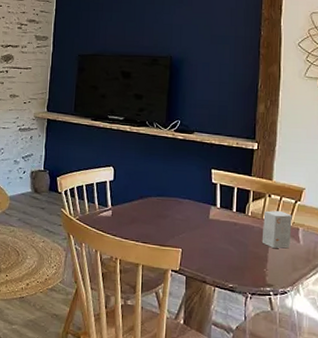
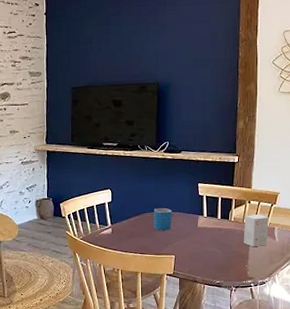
mug: none [159,193,181,219] -> present [153,208,172,231]

